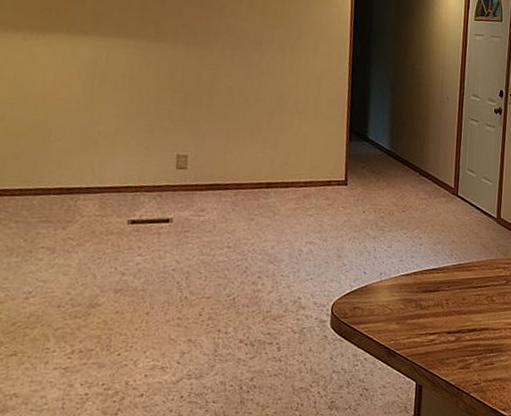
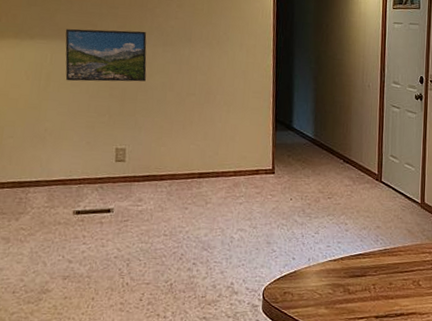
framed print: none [122,26,214,85] -> present [65,29,147,82]

